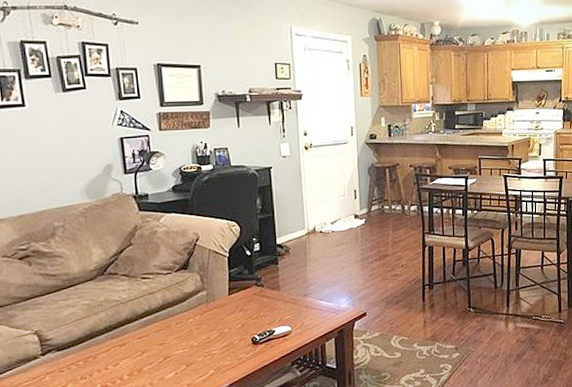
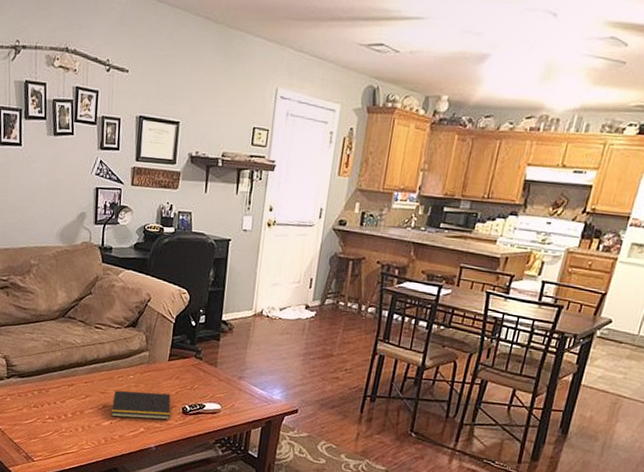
notepad: none [173,327,241,366] -> present [111,390,171,420]

